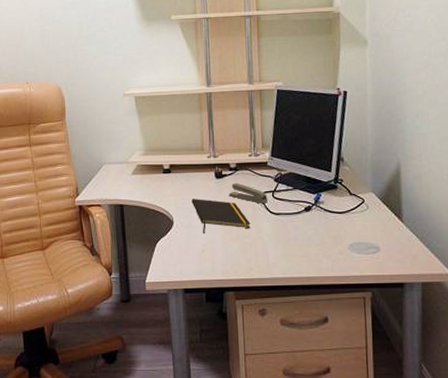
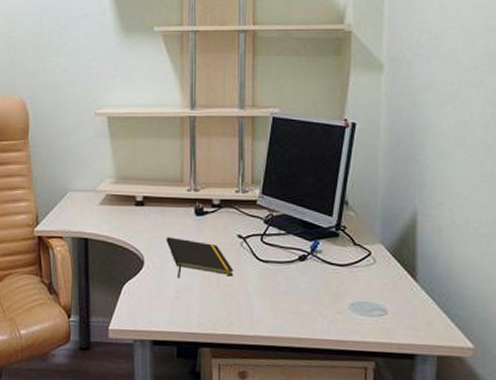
stapler: present [229,182,268,204] -> none [210,221,255,249]

